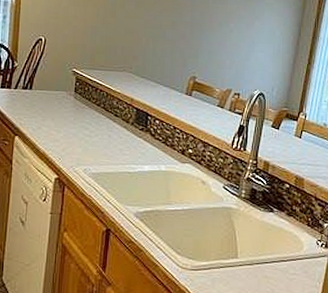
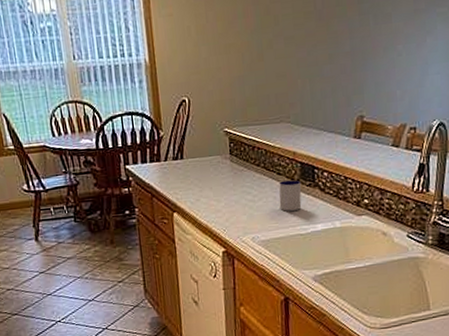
mug: none [113,122,135,150] -> present [278,180,302,211]

